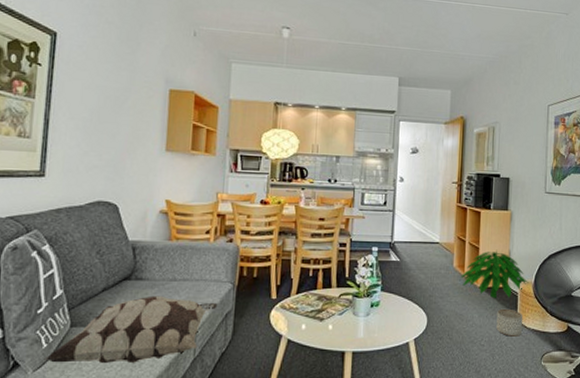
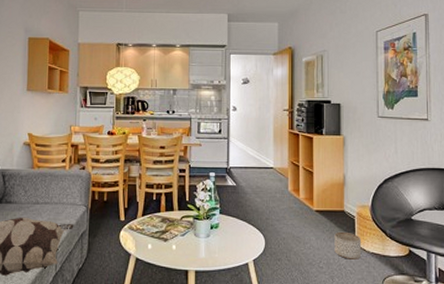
indoor plant: present [460,249,528,298] -> none [296,174,365,221]

